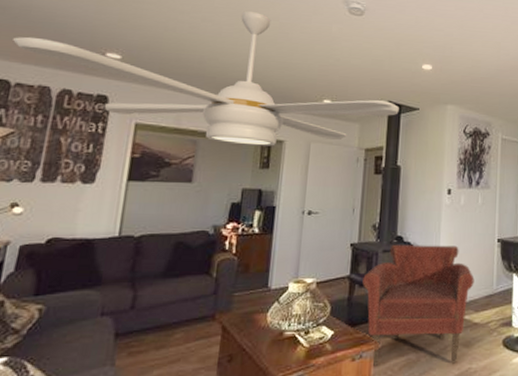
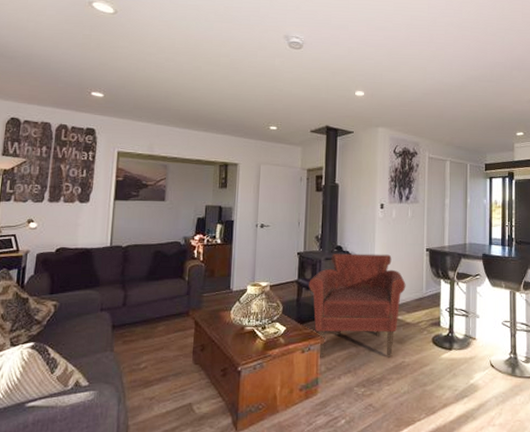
ceiling fan: present [13,11,399,146] -> none [20,50,336,169]

